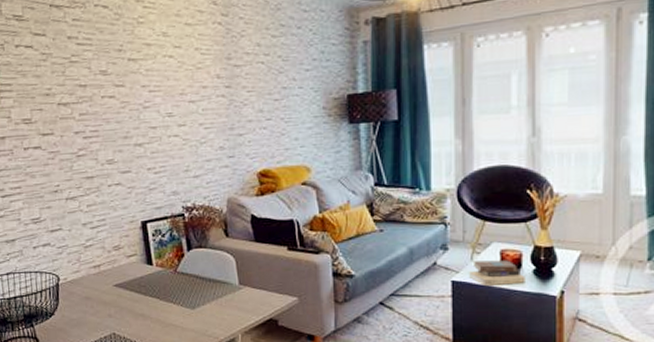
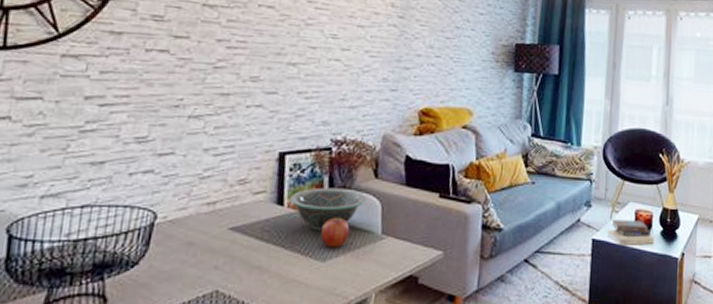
decorative bowl: none [157,247,222,285] -> present [290,187,367,231]
fruit: none [186,272,211,298] -> present [320,217,350,248]

